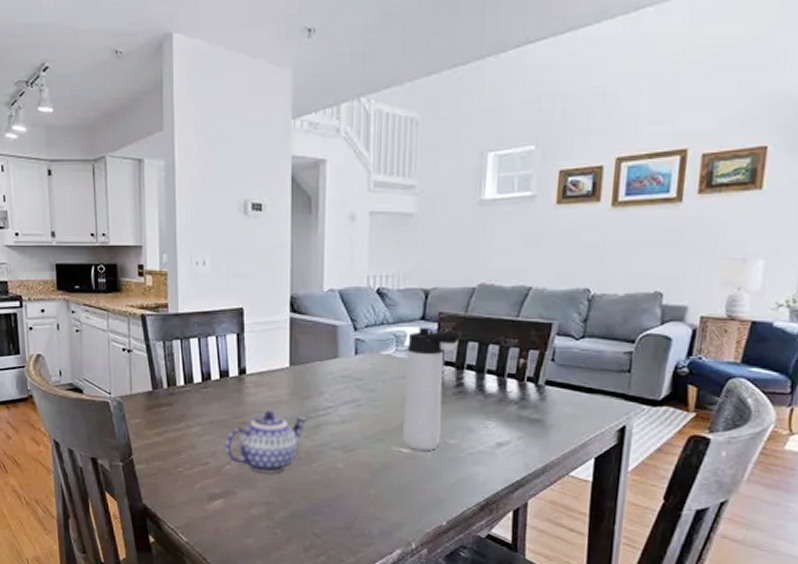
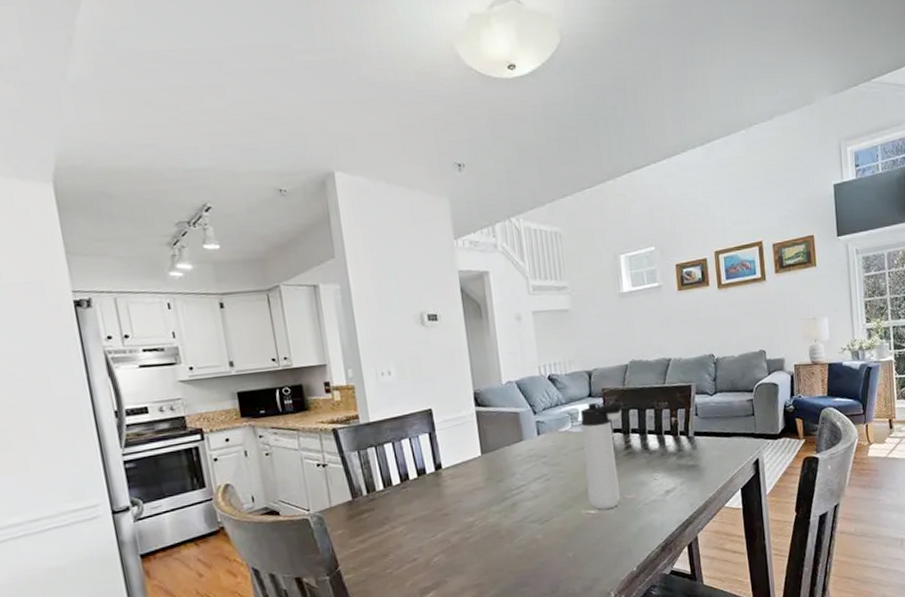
teapot: present [225,411,308,474] -> none [430,498,504,559]

